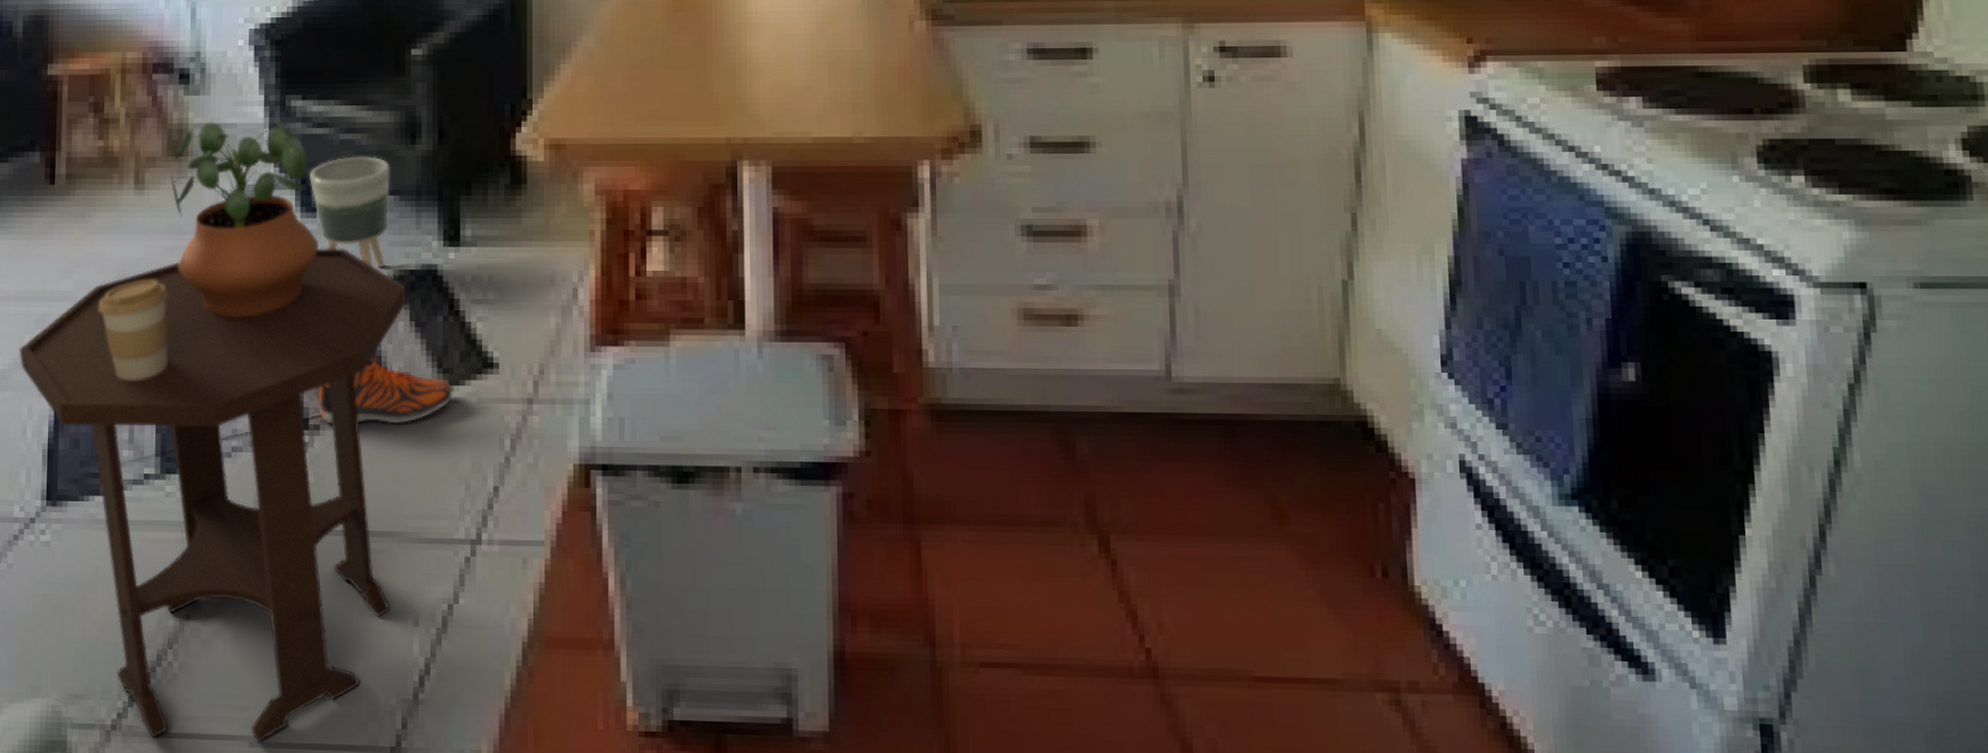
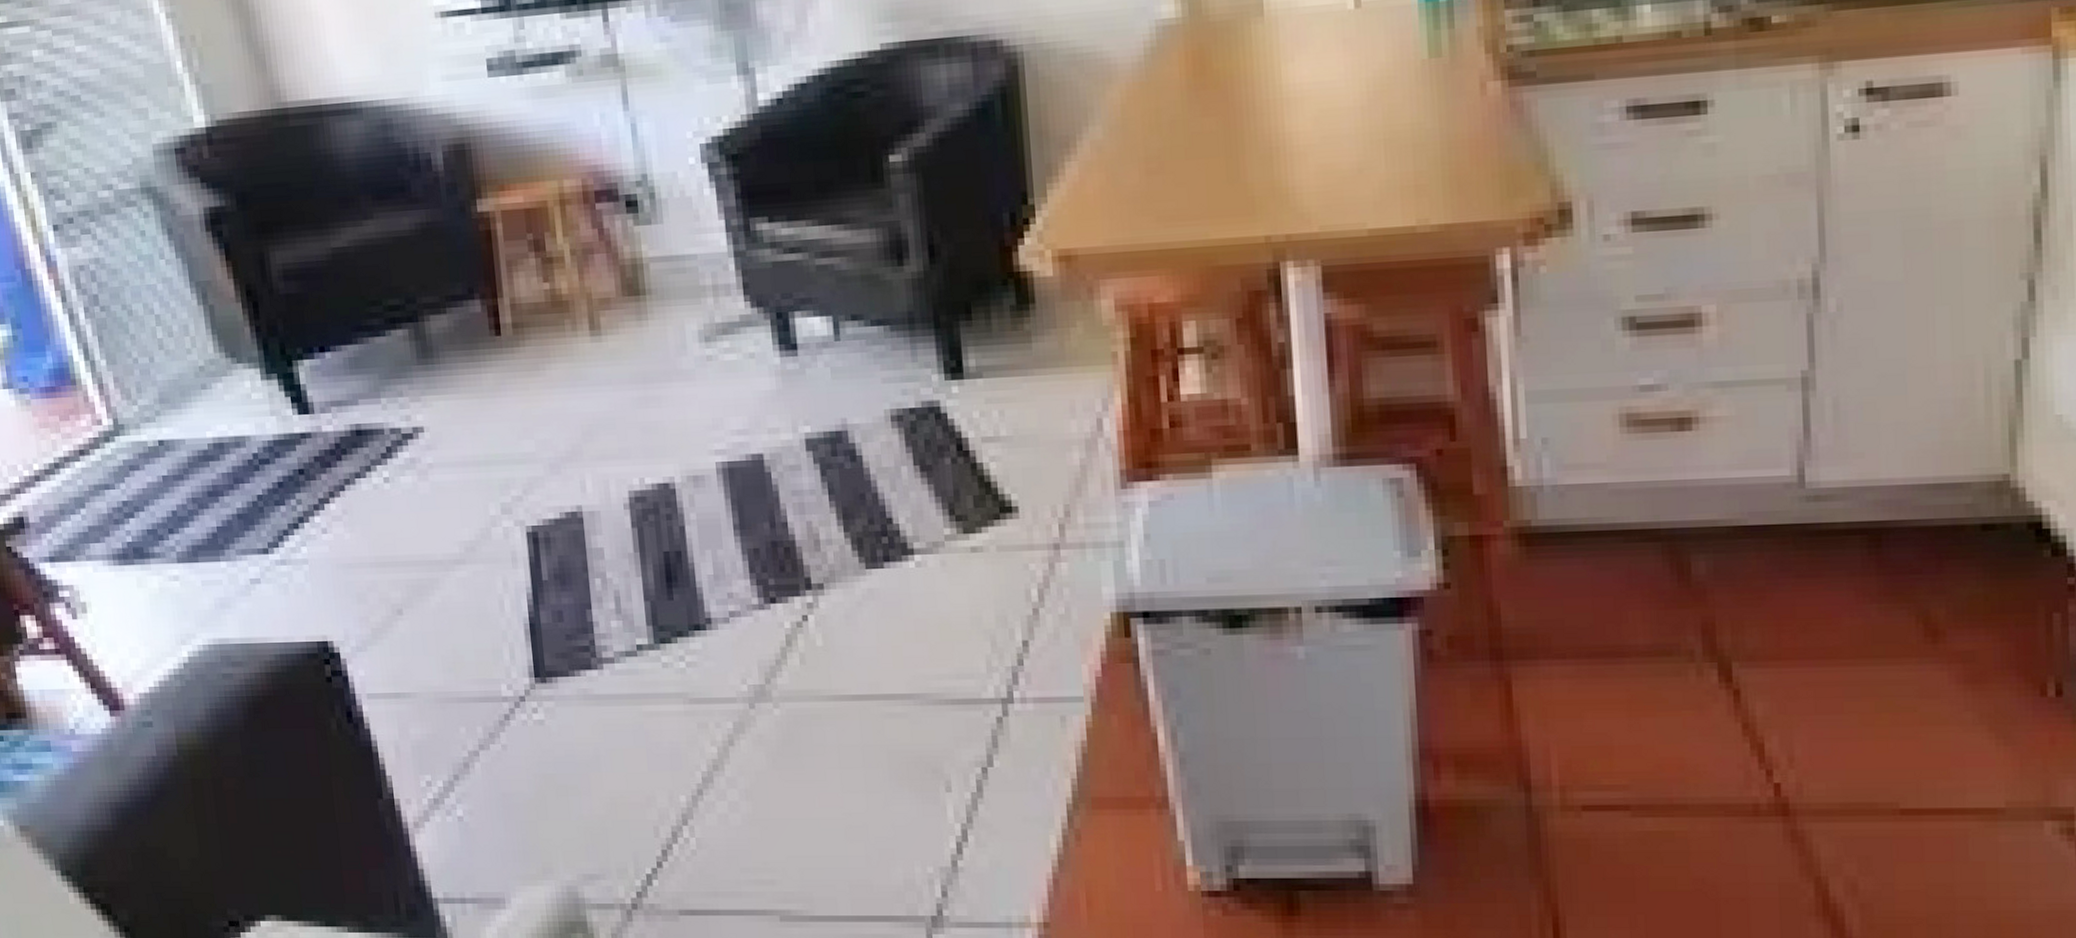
side table: present [19,247,407,742] -> none [485,387,918,915]
coffee cup: present [98,280,168,380] -> none [565,435,649,546]
potted plant: present [170,120,321,318] -> none [628,247,806,472]
planter: present [310,156,390,268] -> none [785,282,881,408]
sneaker: present [316,354,452,424] -> none [815,503,969,581]

